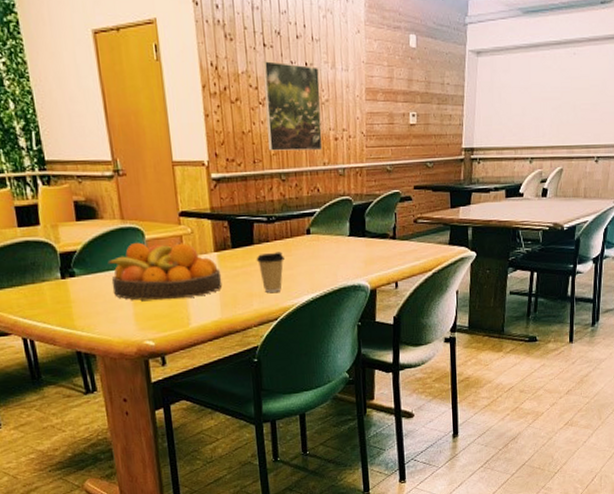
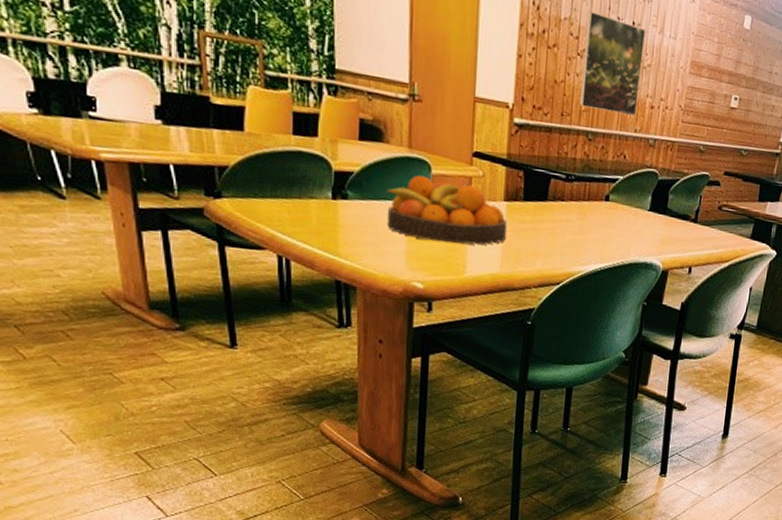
coffee cup: present [256,251,284,292] -> none [547,212,578,255]

